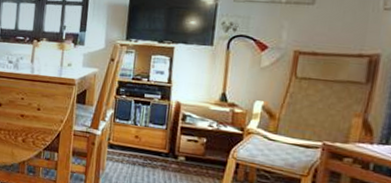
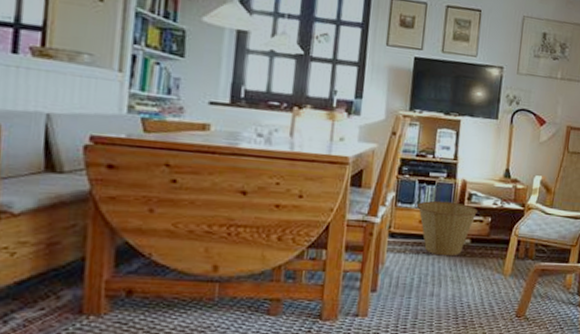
basket: none [133,119,193,171] -> present [417,200,478,256]

